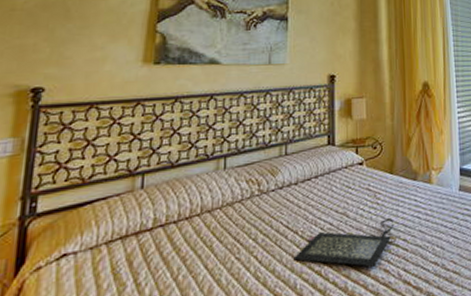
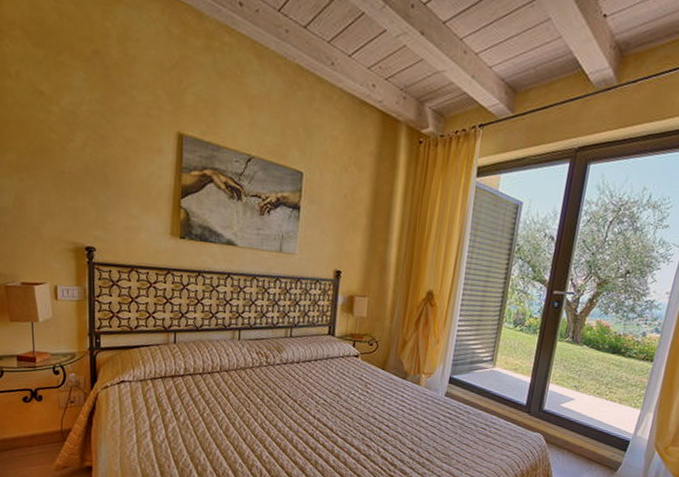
clutch bag: present [293,218,396,267] -> none [292,405,380,440]

